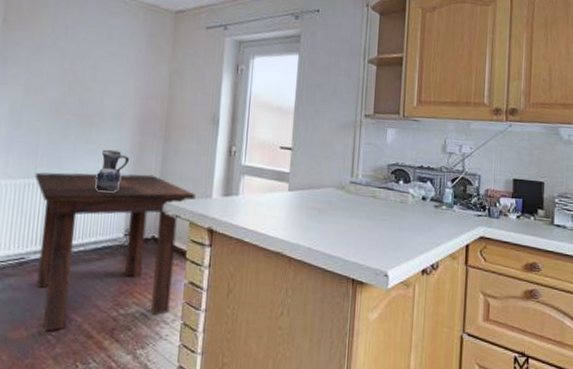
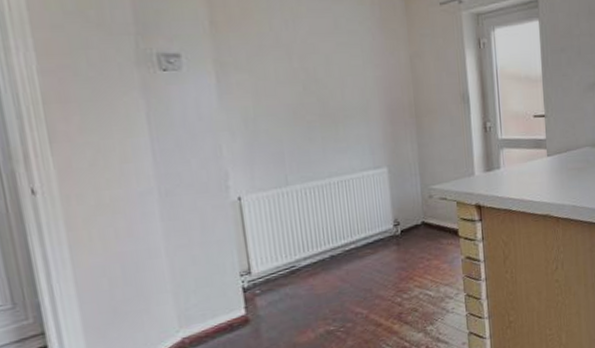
dining table: present [34,172,196,331] -> none [286,163,459,329]
ceramic jug: present [95,149,130,193] -> none [353,144,385,188]

